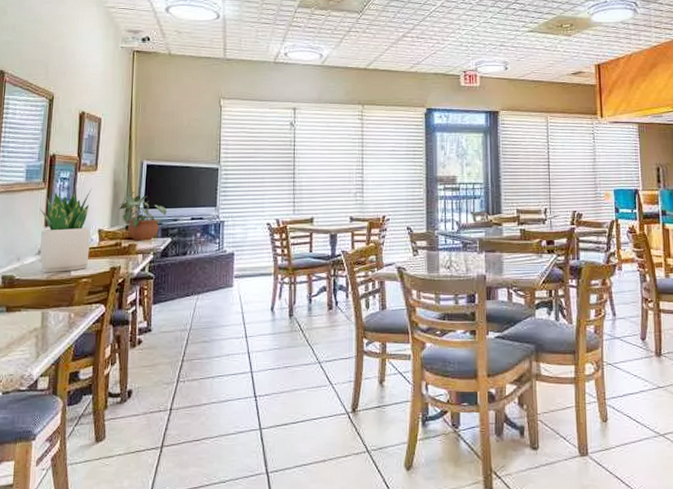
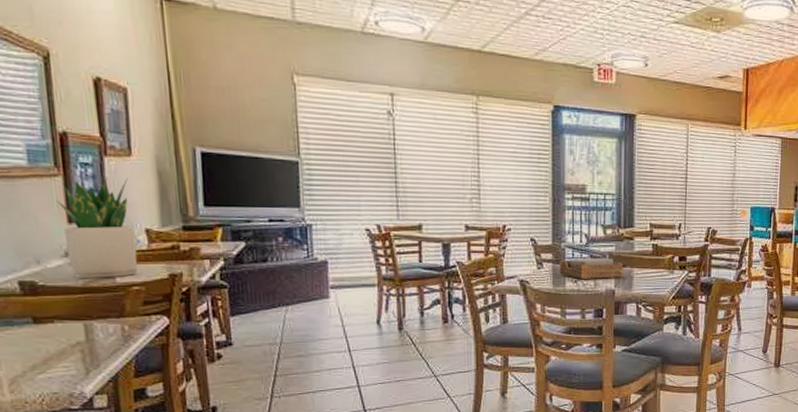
potted plant: present [119,192,167,241] -> none [169,185,236,244]
napkin holder: none [433,243,493,266] -> present [559,257,623,280]

